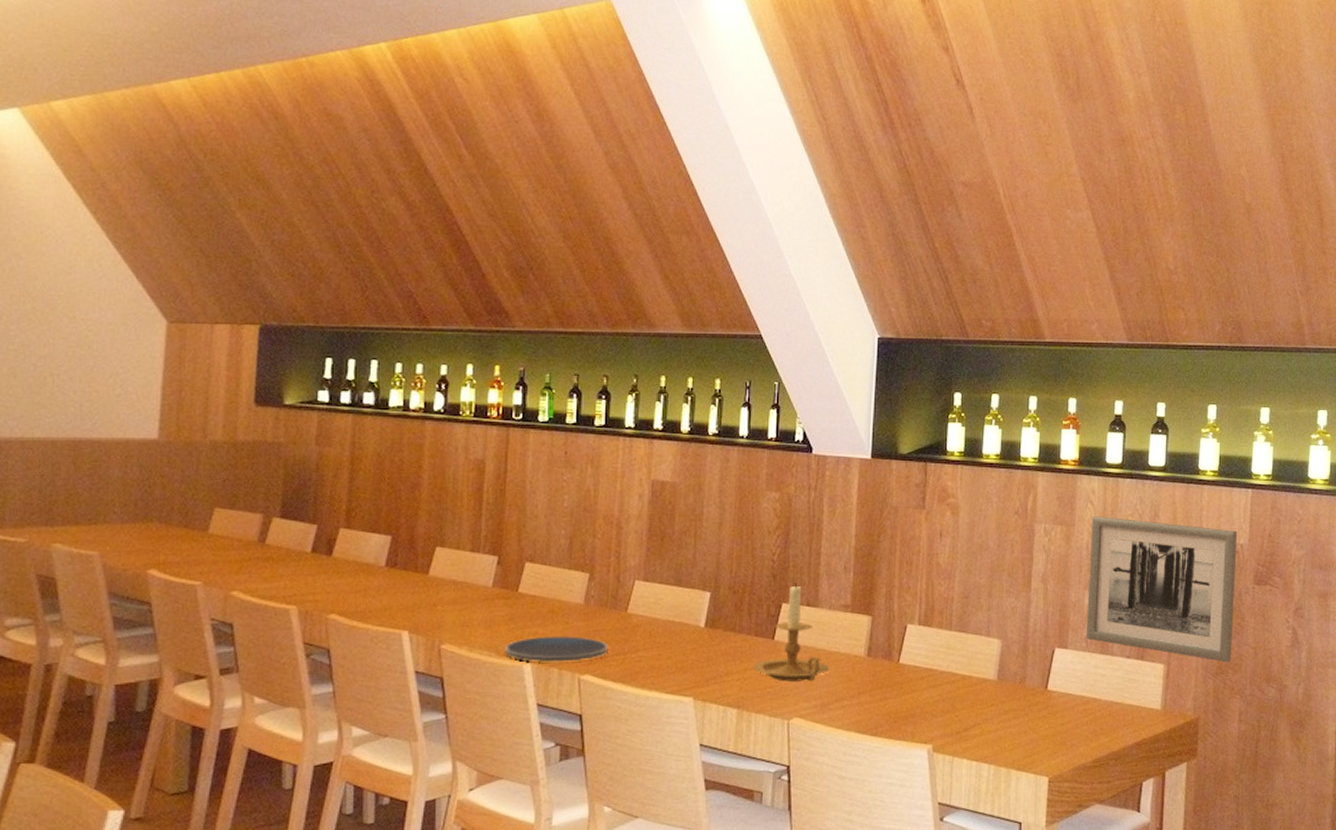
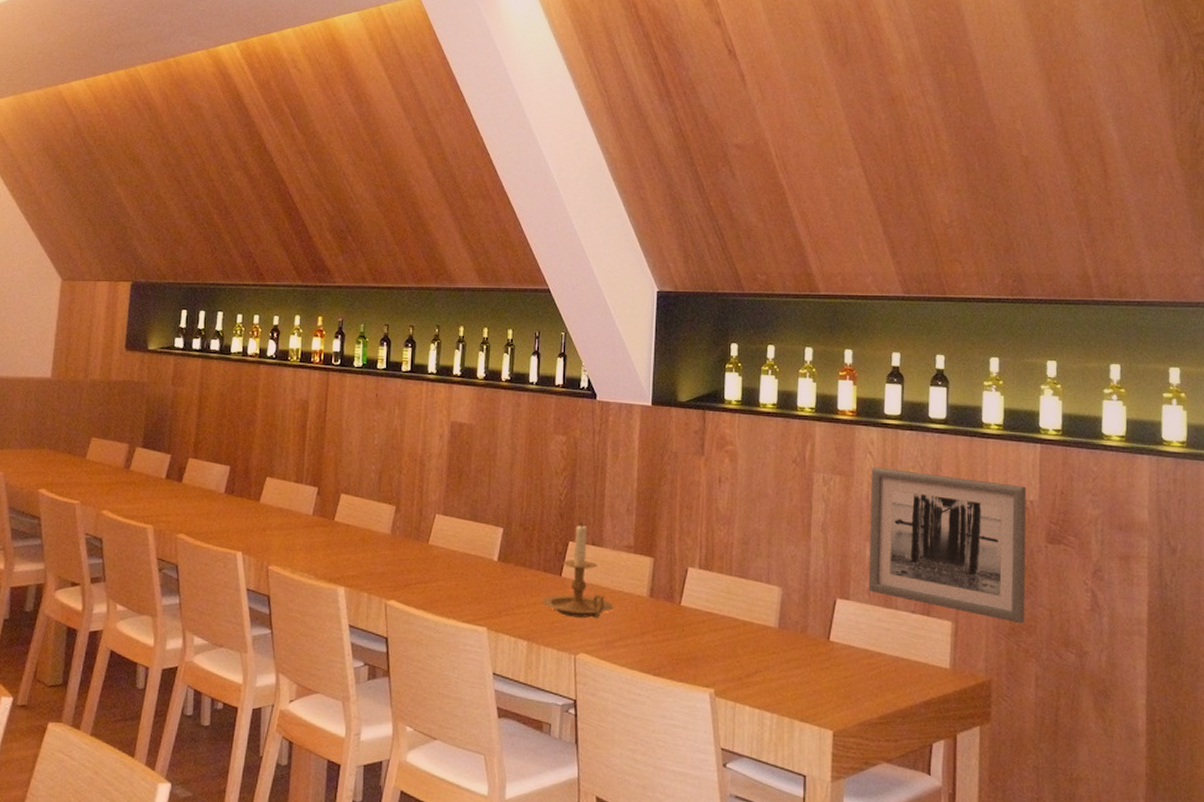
plate: present [505,636,608,662] -> none [322,563,412,587]

